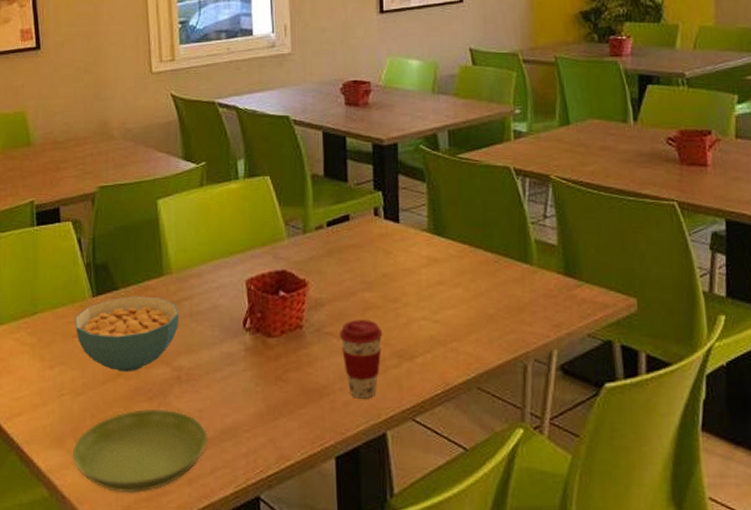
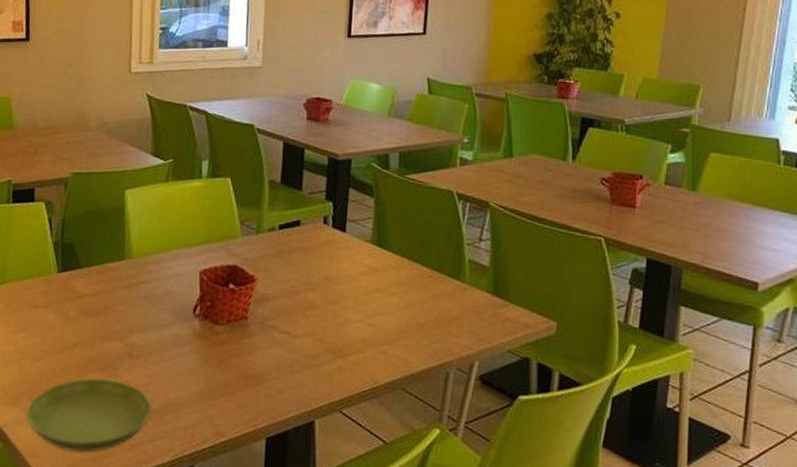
cereal bowl: present [74,296,179,372] -> none [39,275,136,344]
coffee cup: present [338,319,383,399] -> none [280,316,321,389]

